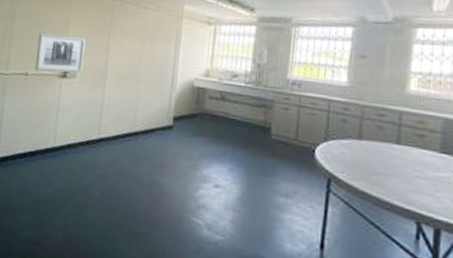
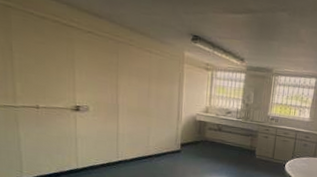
wall art: present [35,32,86,73] -> none [44,68,95,107]

